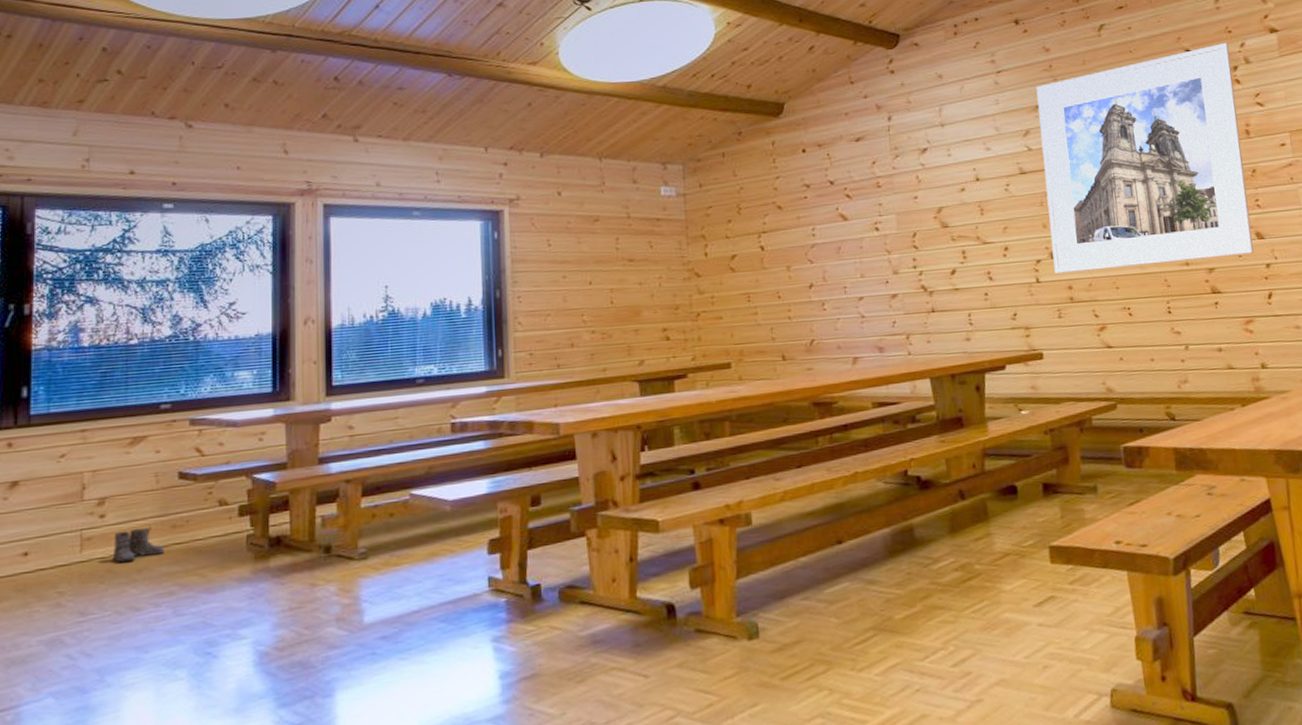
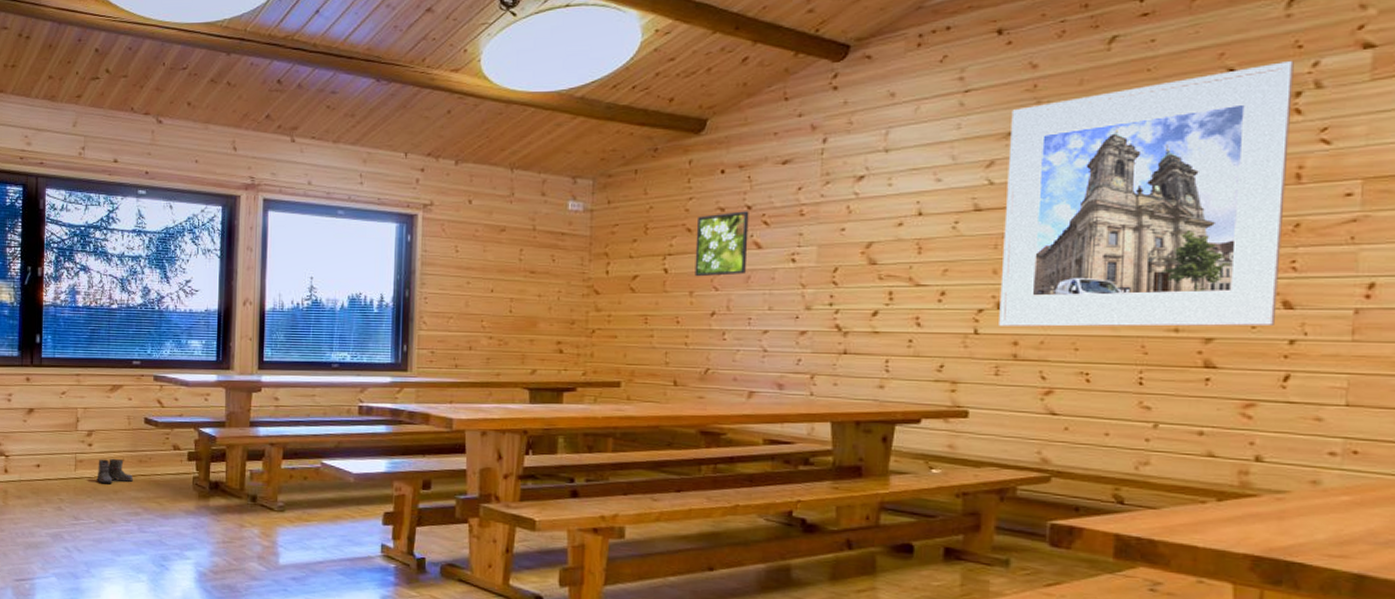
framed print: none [786,186,836,252] -> present [695,211,749,277]

